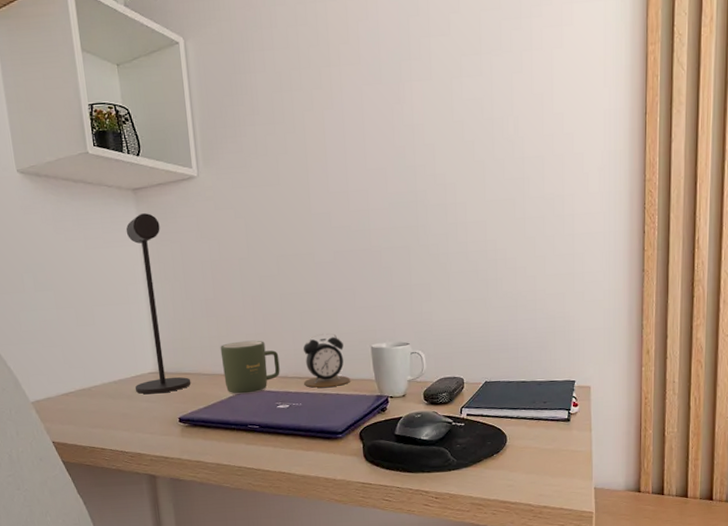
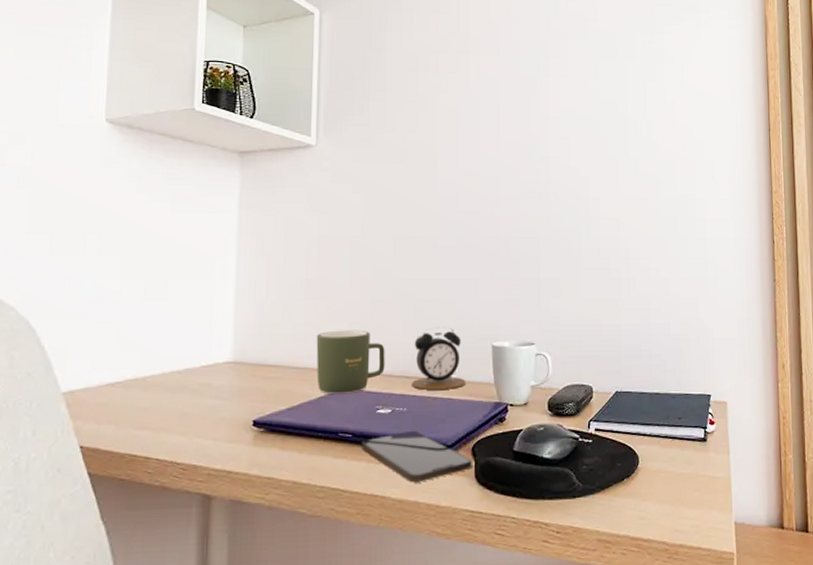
desk lamp: present [125,213,191,394] -> none [203,179,276,389]
phone: none [267,421,360,462] -> present [361,430,472,483]

